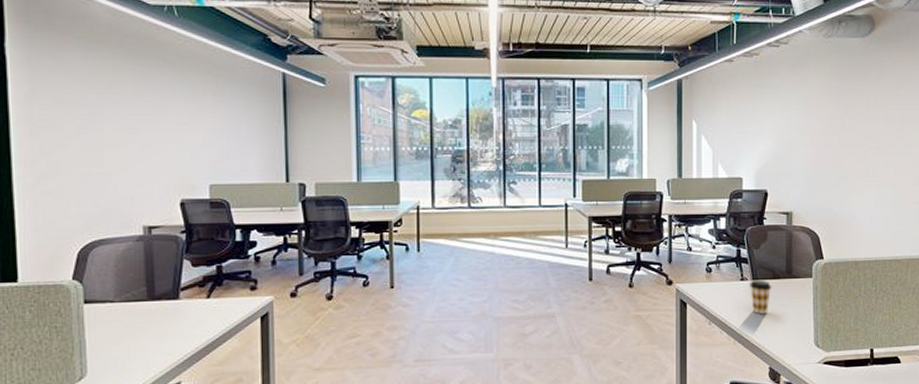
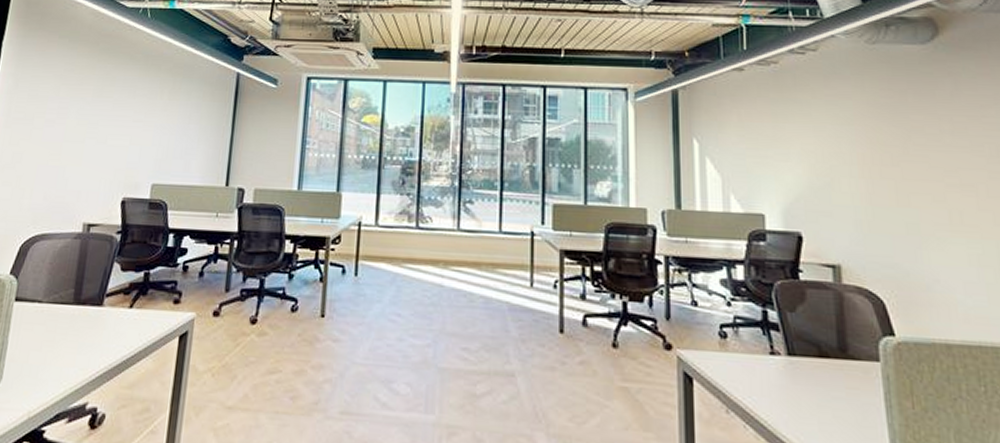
coffee cup: present [749,280,772,314] -> none [783,355,818,407]

